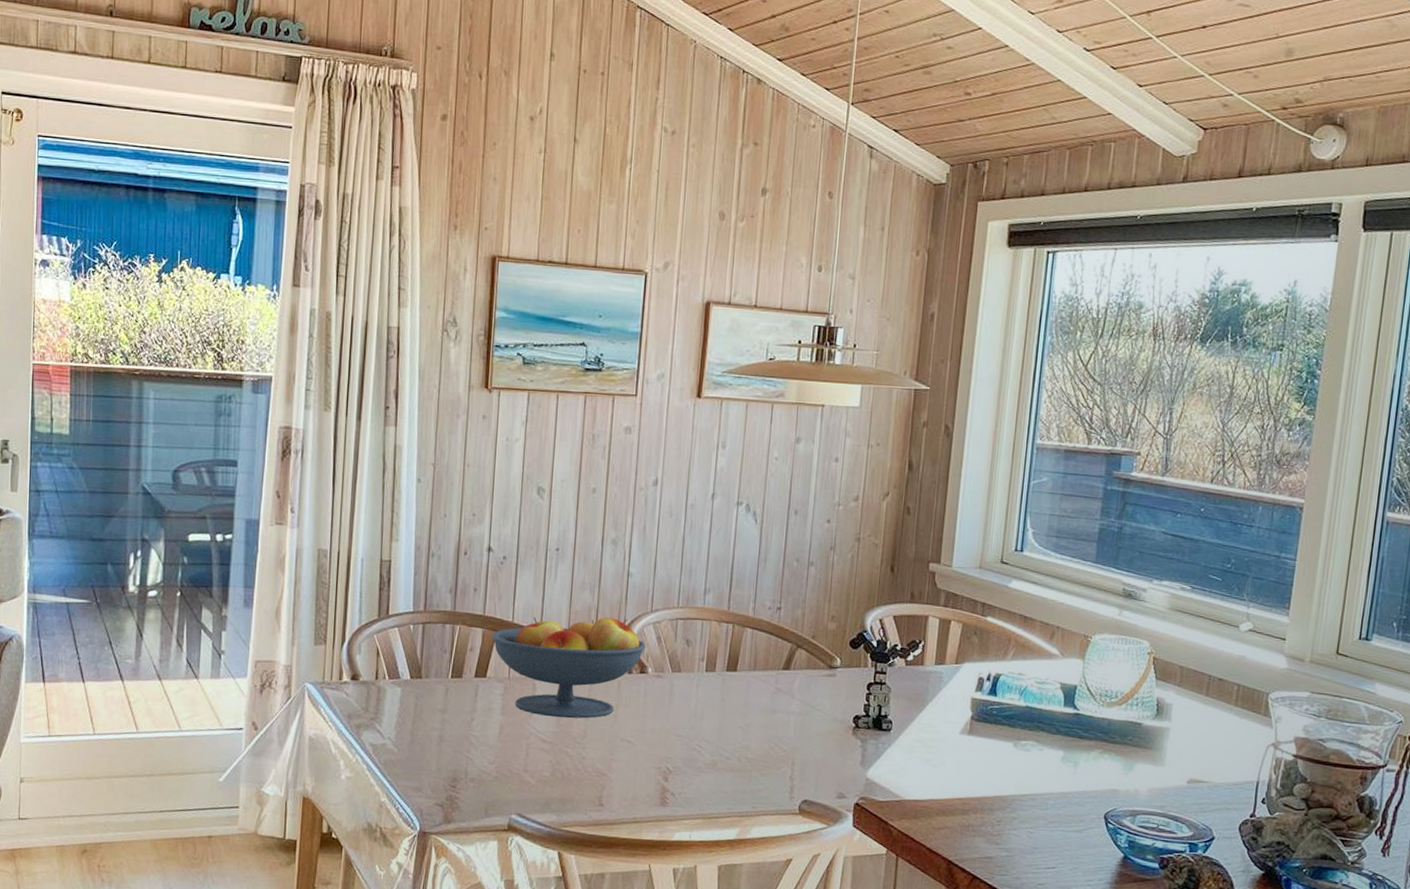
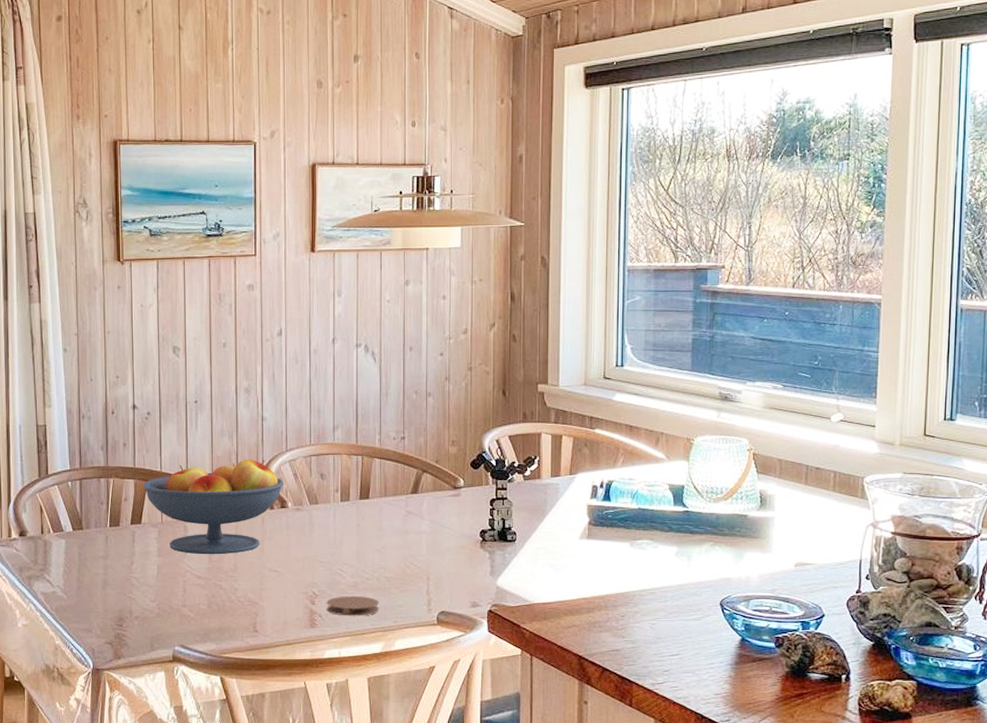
coaster: none [680,774,738,798] -> present [326,596,379,616]

